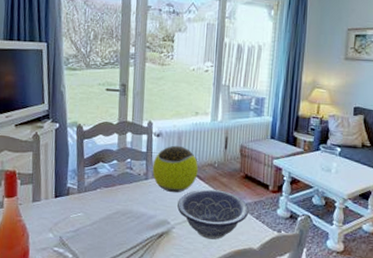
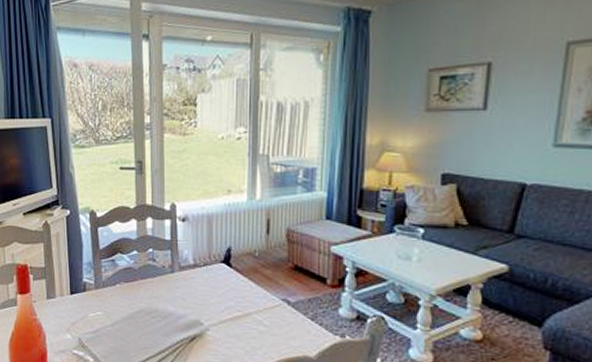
decorative ball: present [152,145,198,193] -> none [179,231,234,289]
decorative bowl: present [177,189,249,240] -> none [211,283,302,345]

